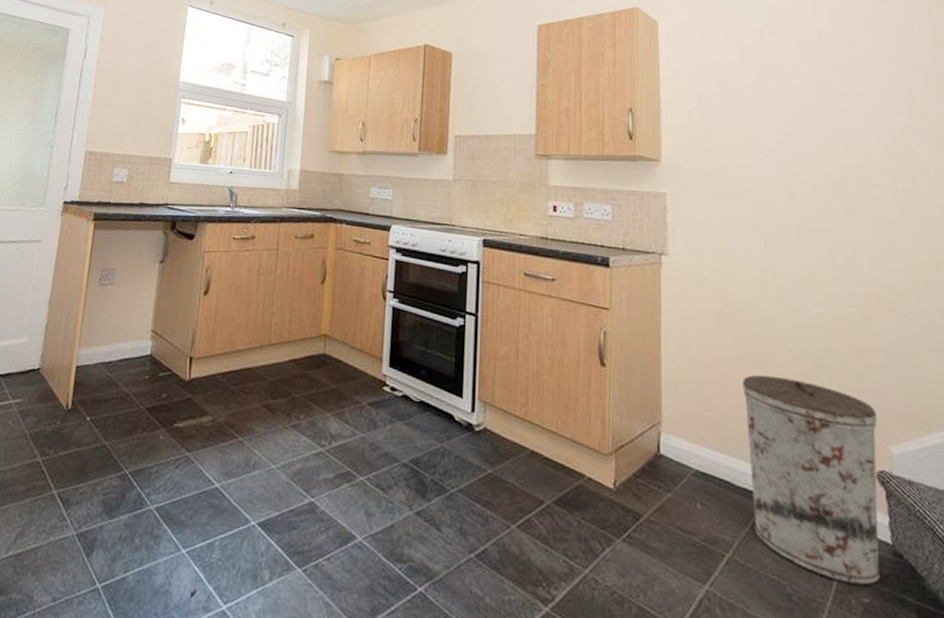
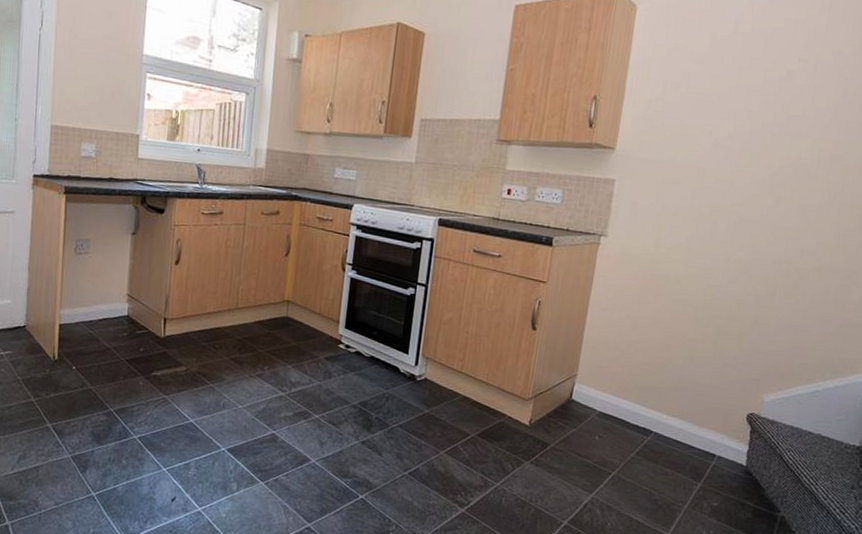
trash can: present [743,375,880,585] -> none [639,338,760,494]

